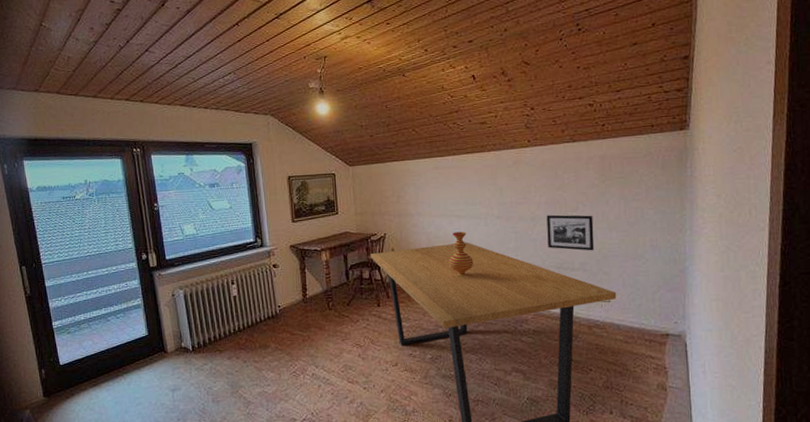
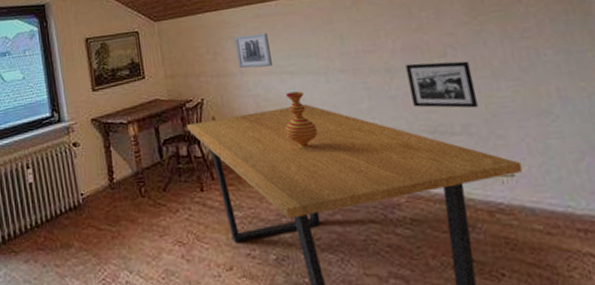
wall art: none [415,182,444,211] -> present [234,33,272,68]

